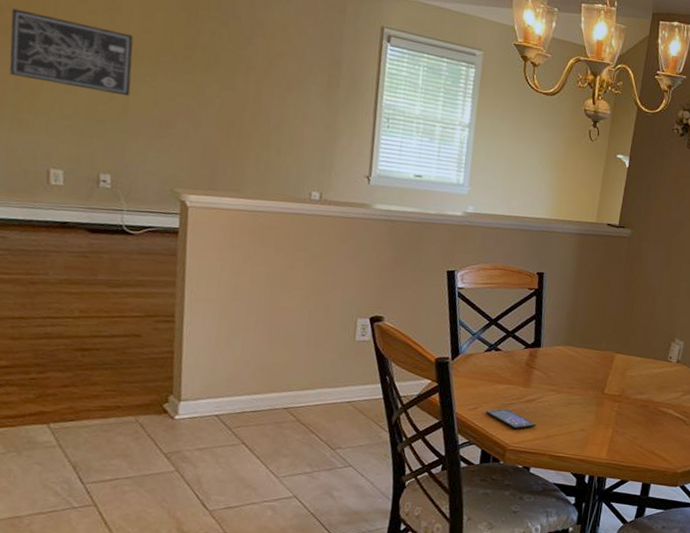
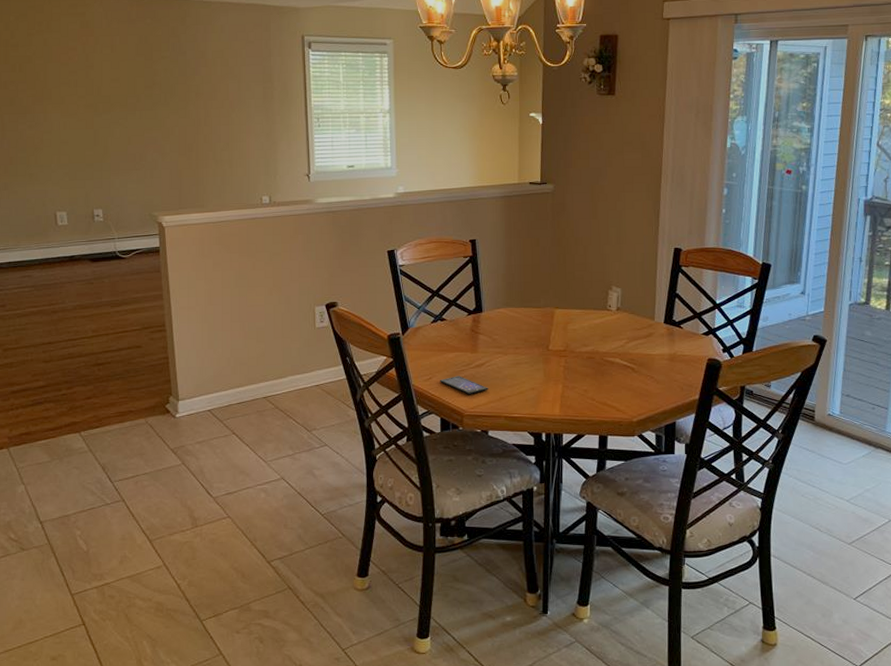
wall art: present [9,8,134,96] -> none [14,82,109,140]

